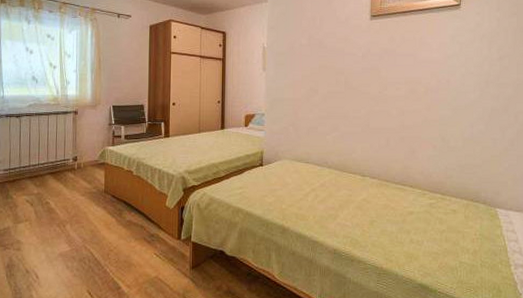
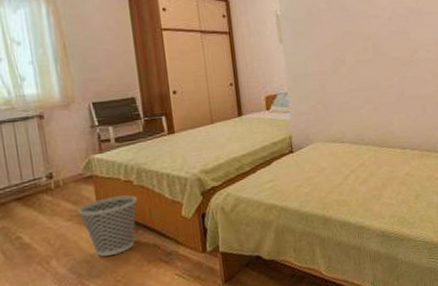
wastebasket: none [90,182,134,228] -> present [77,195,138,257]

